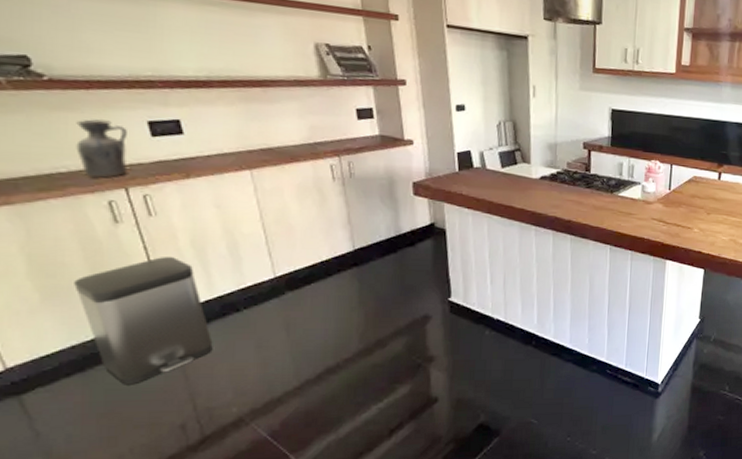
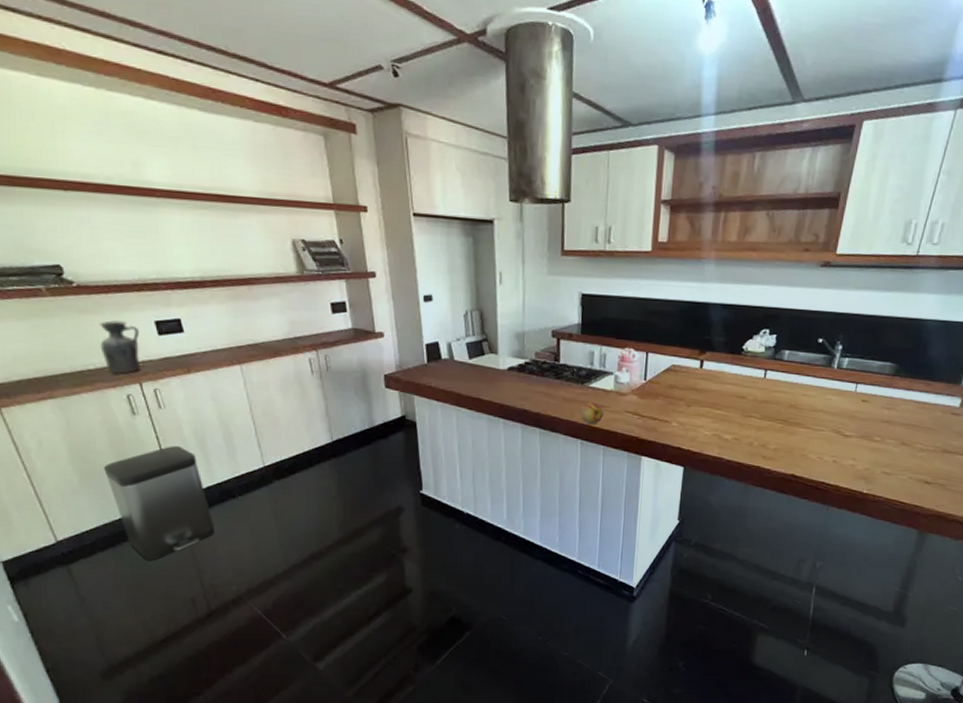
fruit: none [609,210,632,231] -> present [580,402,604,424]

